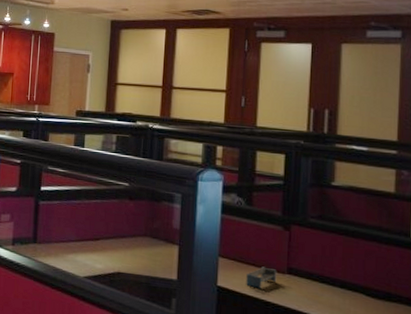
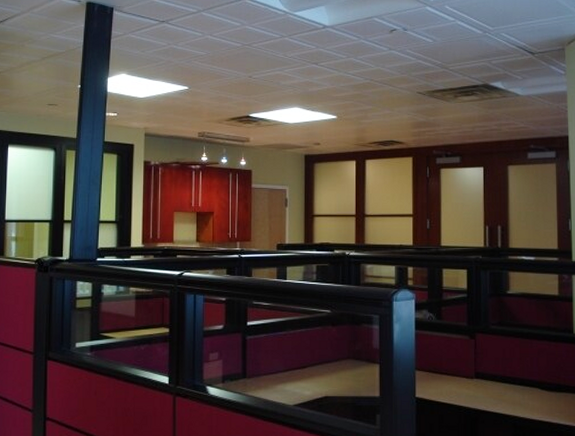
shelf: present [246,266,277,289] -> none [440,374,467,395]

